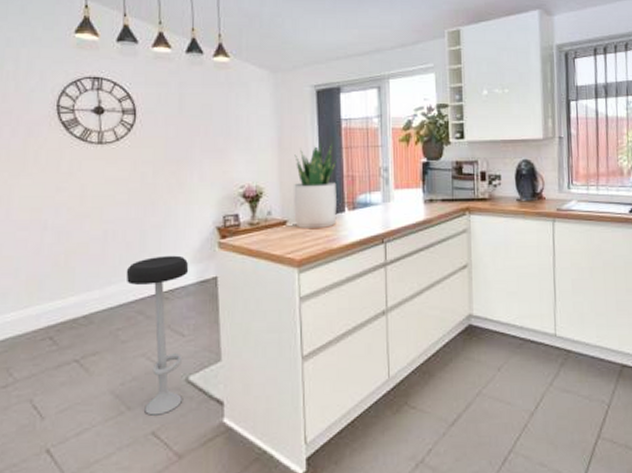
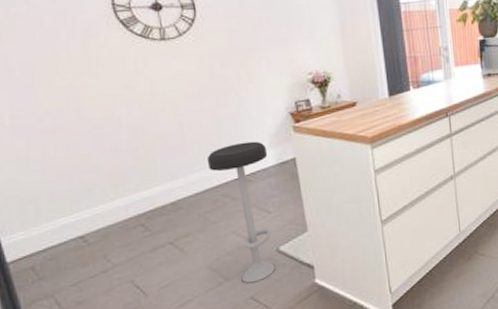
planter: present [293,142,337,230] -> none [358,26,403,109]

